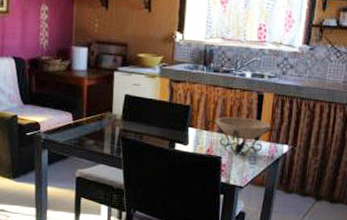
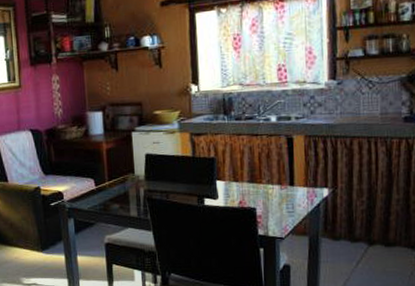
decorative bowl: present [206,117,280,156] -> none [234,163,317,206]

